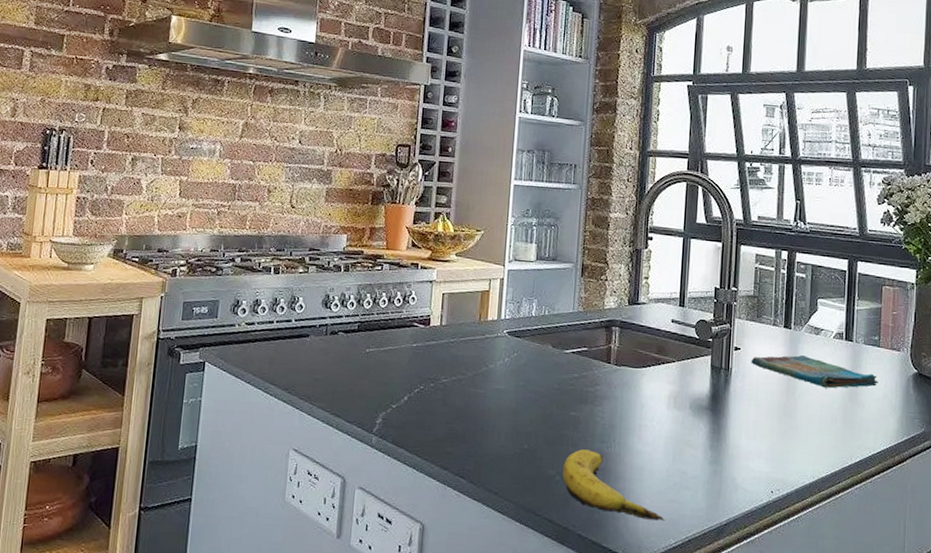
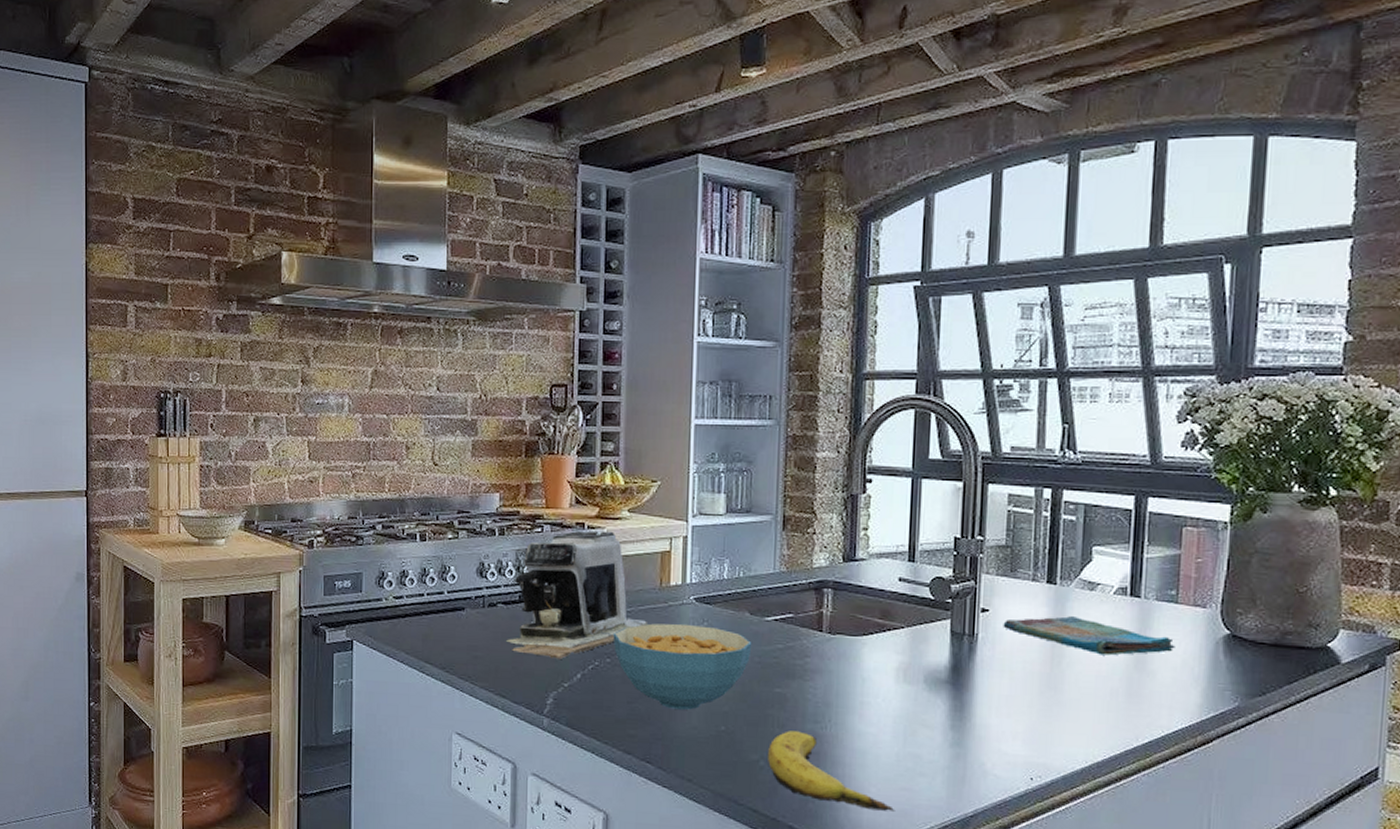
coffee maker: none [344,270,468,383] -> present [506,531,649,659]
cereal bowl: none [437,353,553,430] -> present [613,623,752,710]

